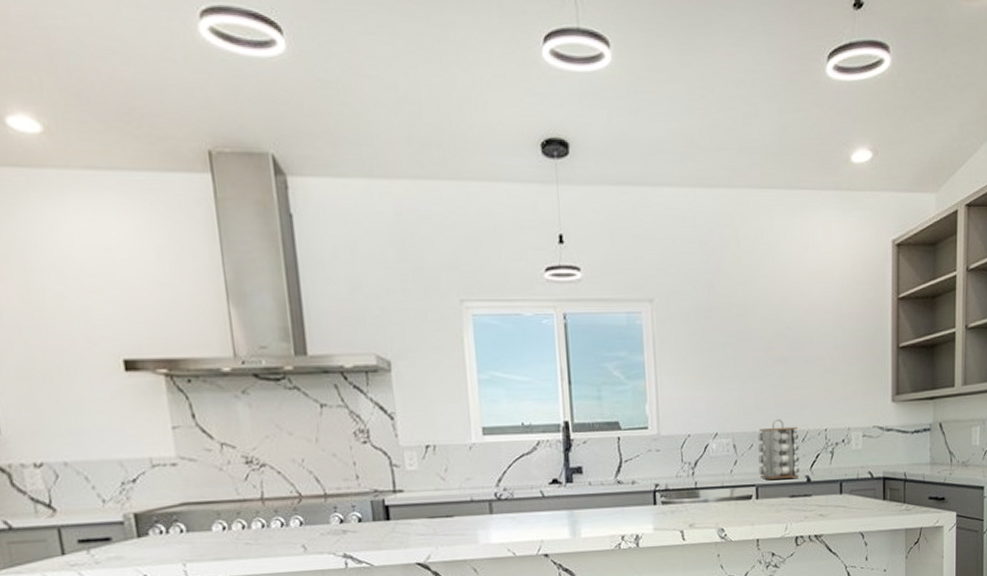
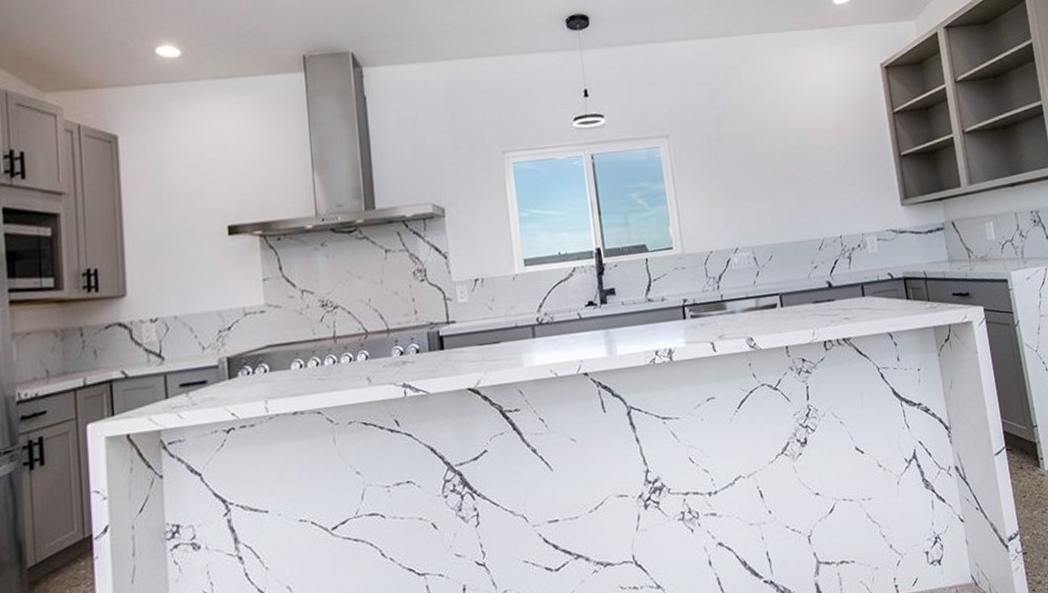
spice rack: present [757,419,799,481] -> none [775,230,820,289]

